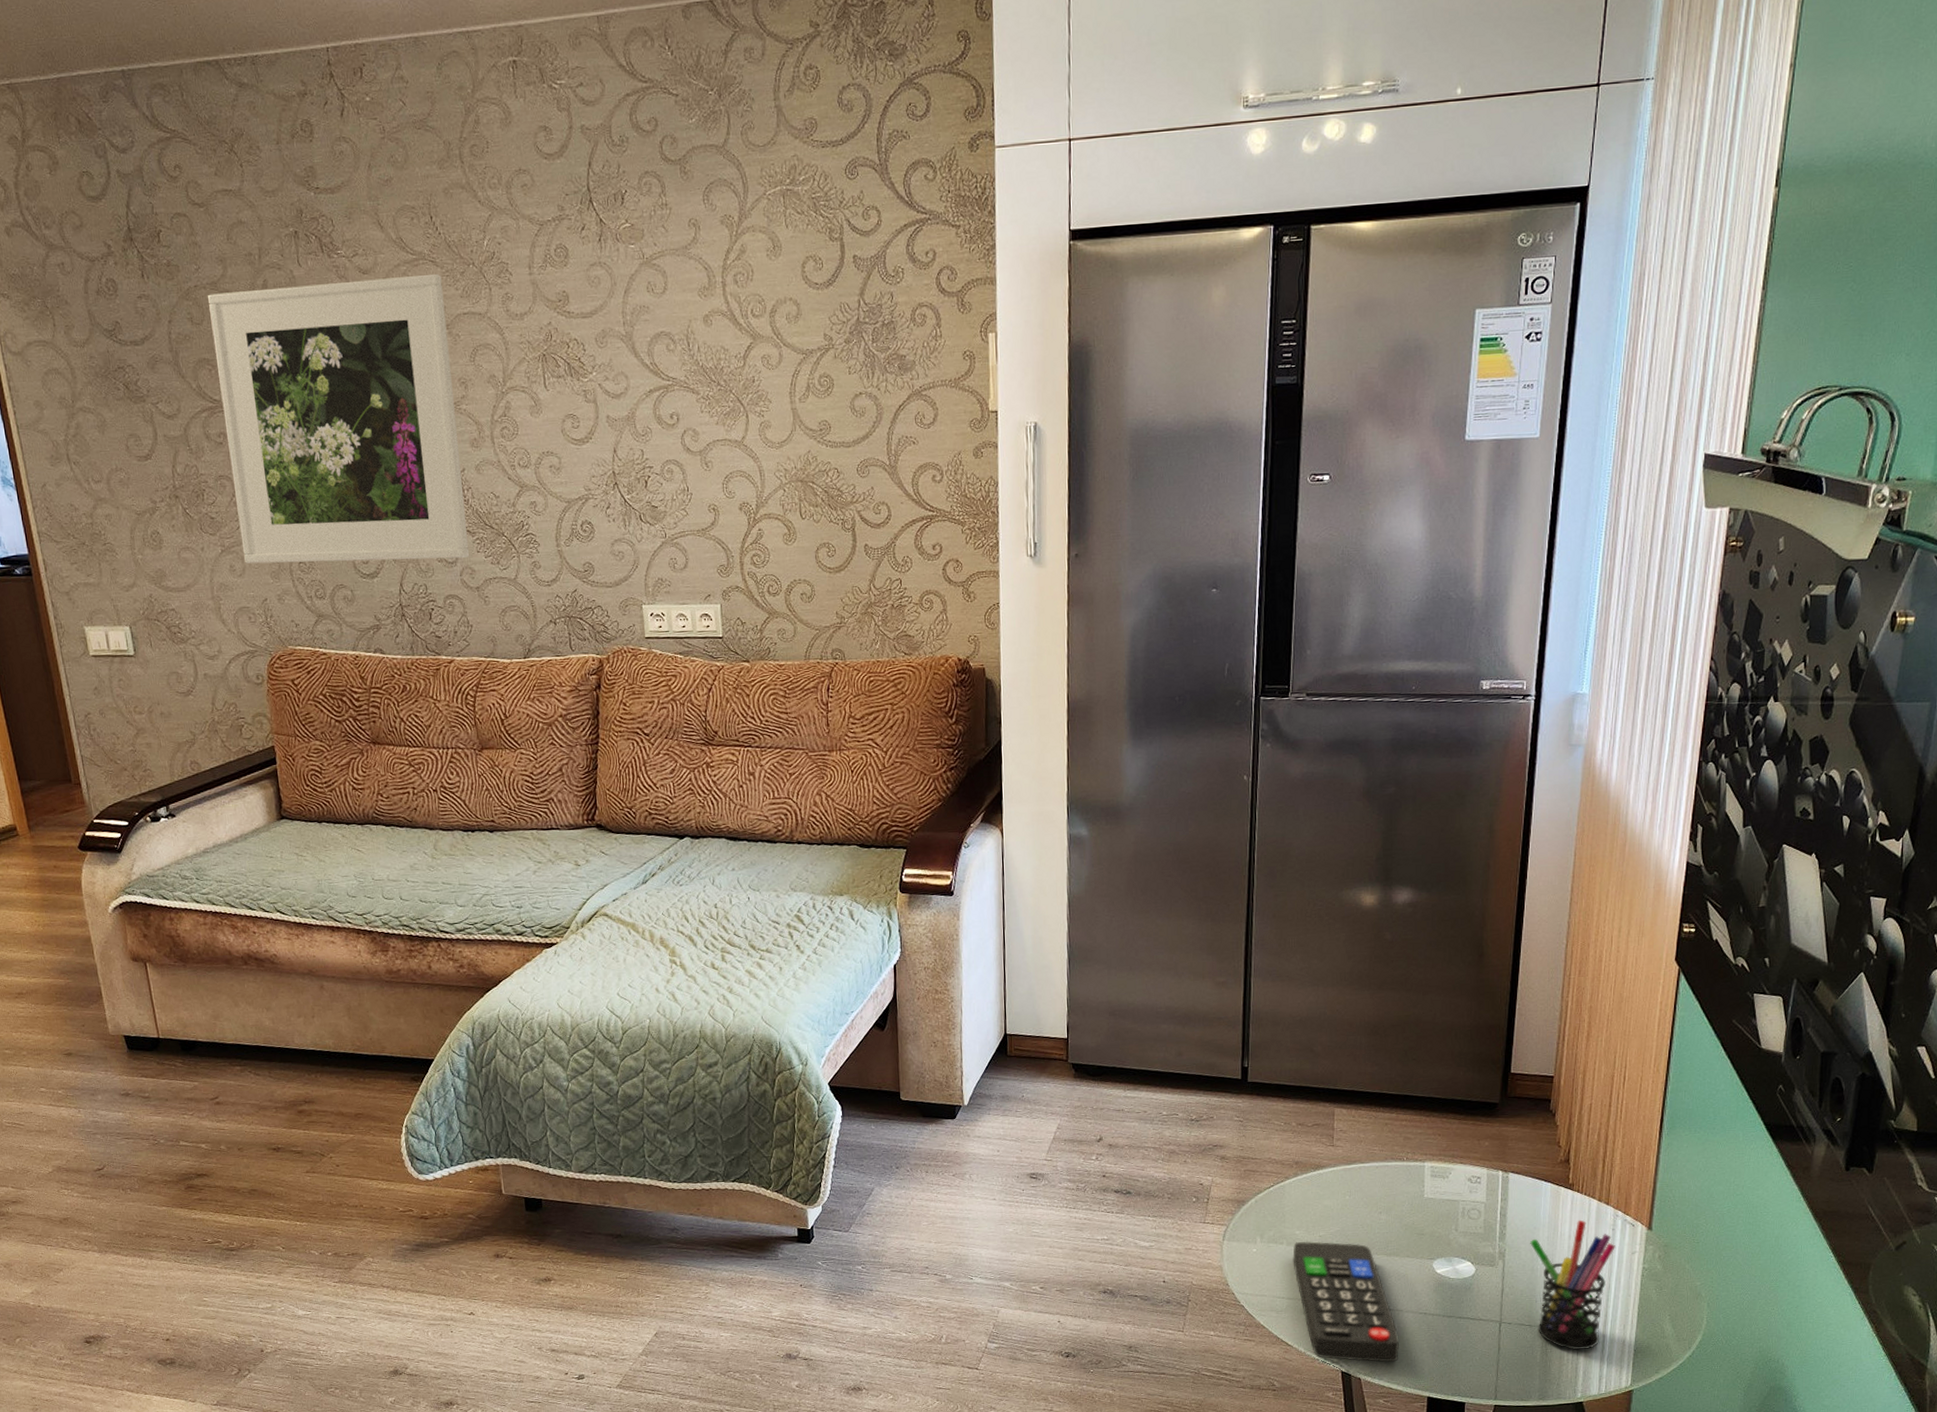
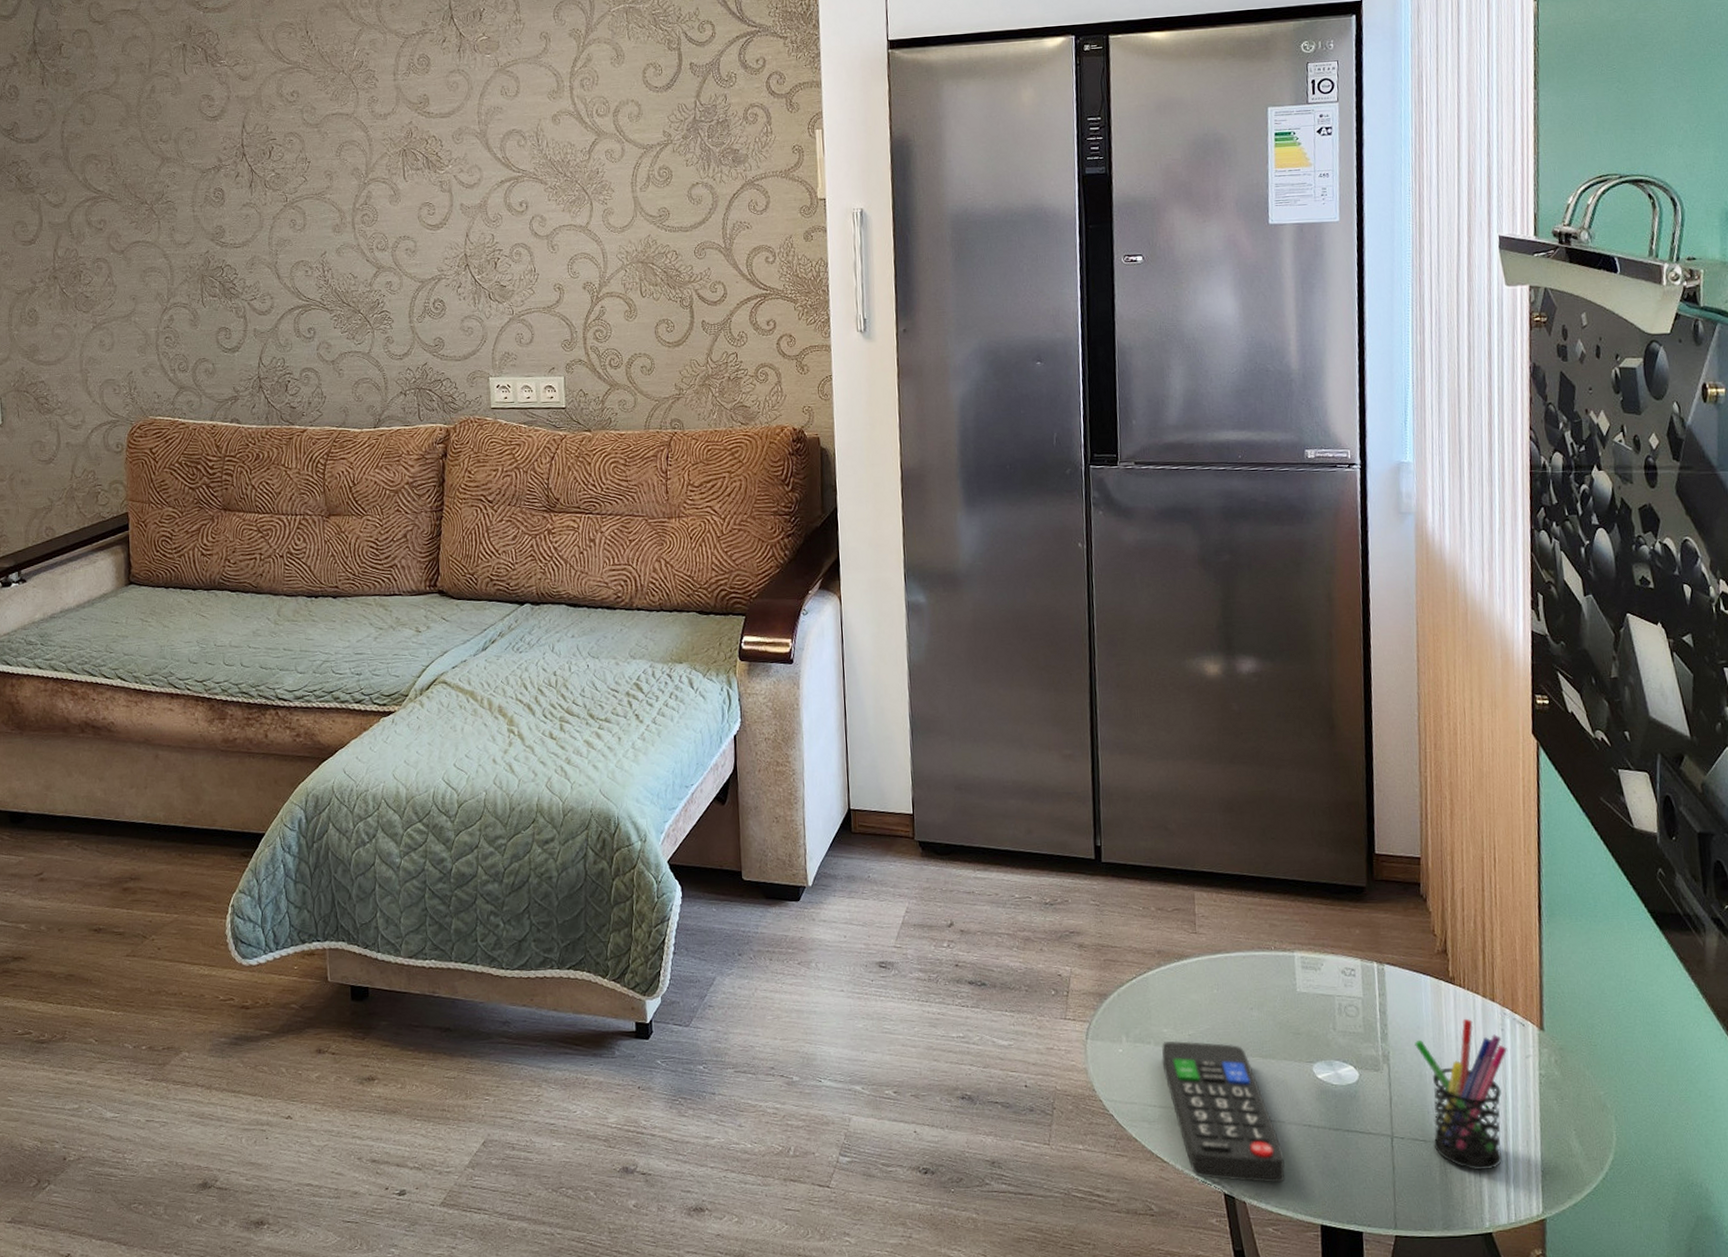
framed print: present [208,273,470,564] -> none [100,80,327,339]

